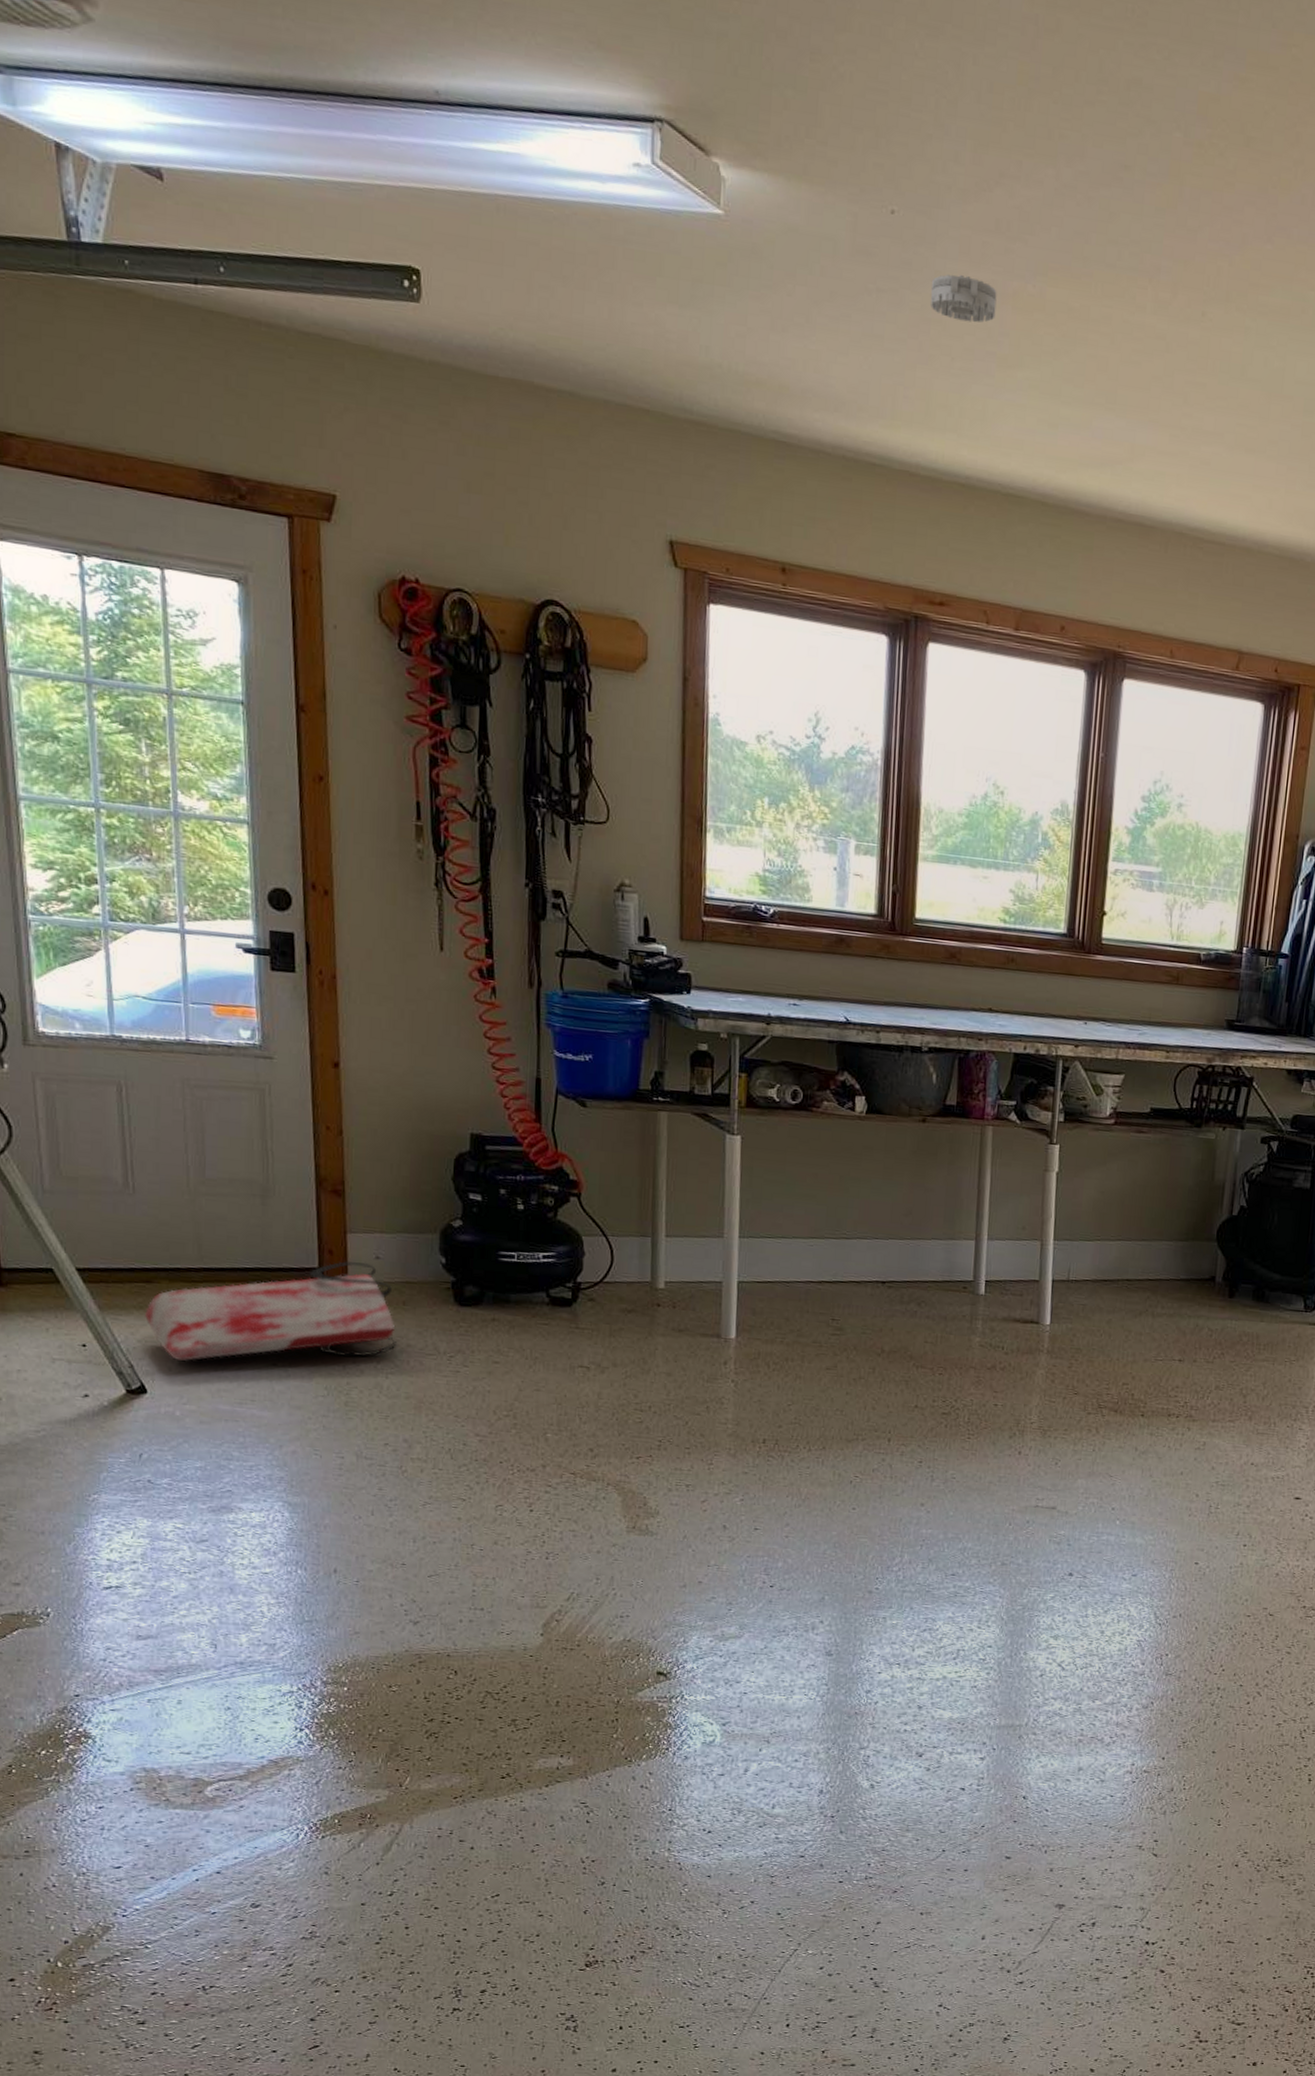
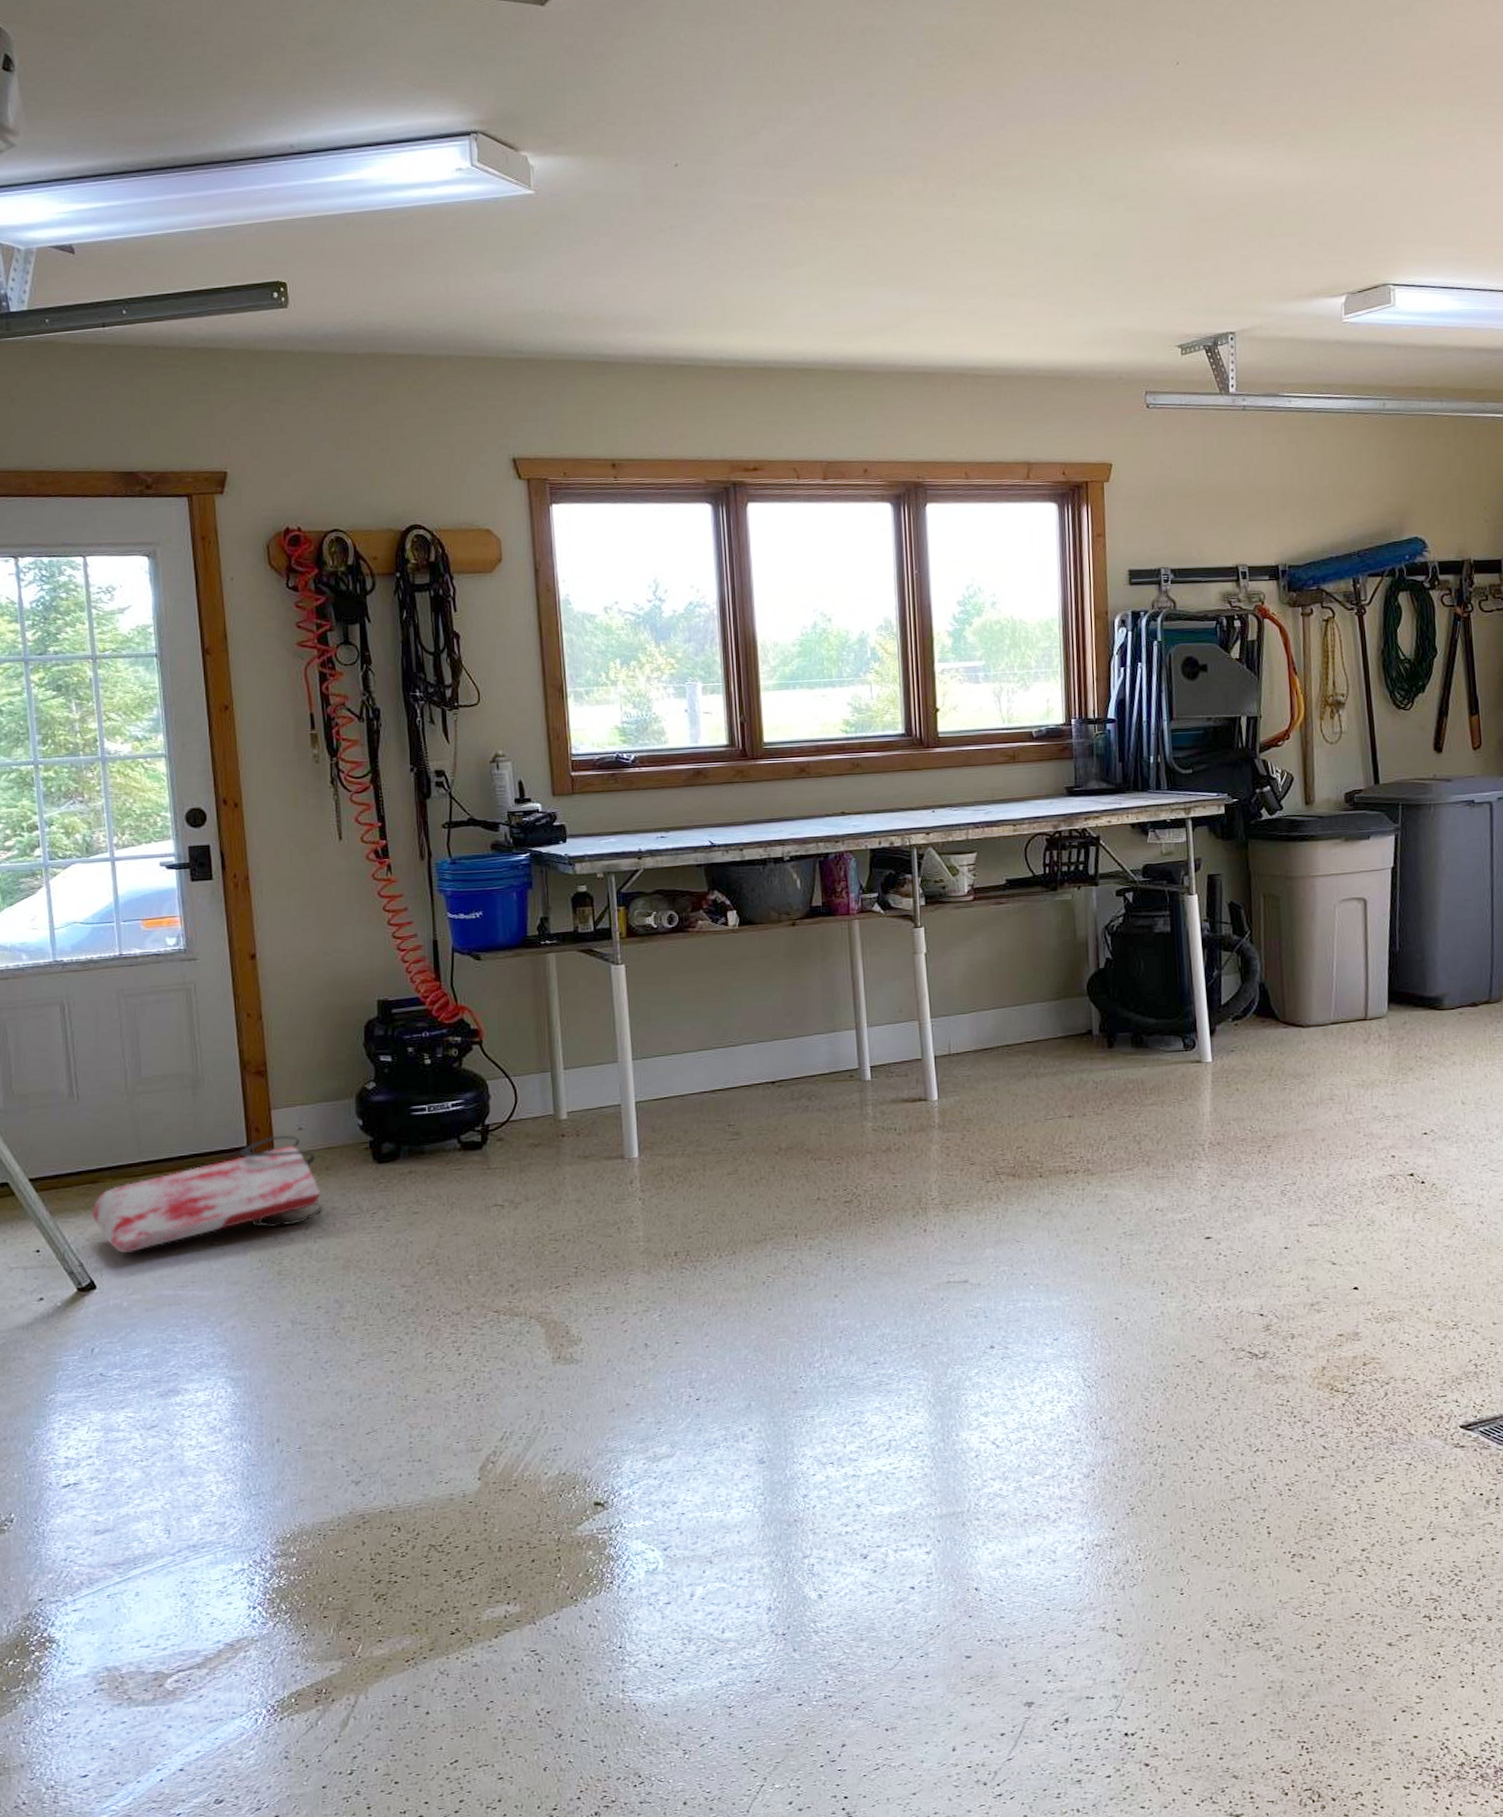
smoke detector: present [930,274,997,323] -> none [715,203,774,239]

